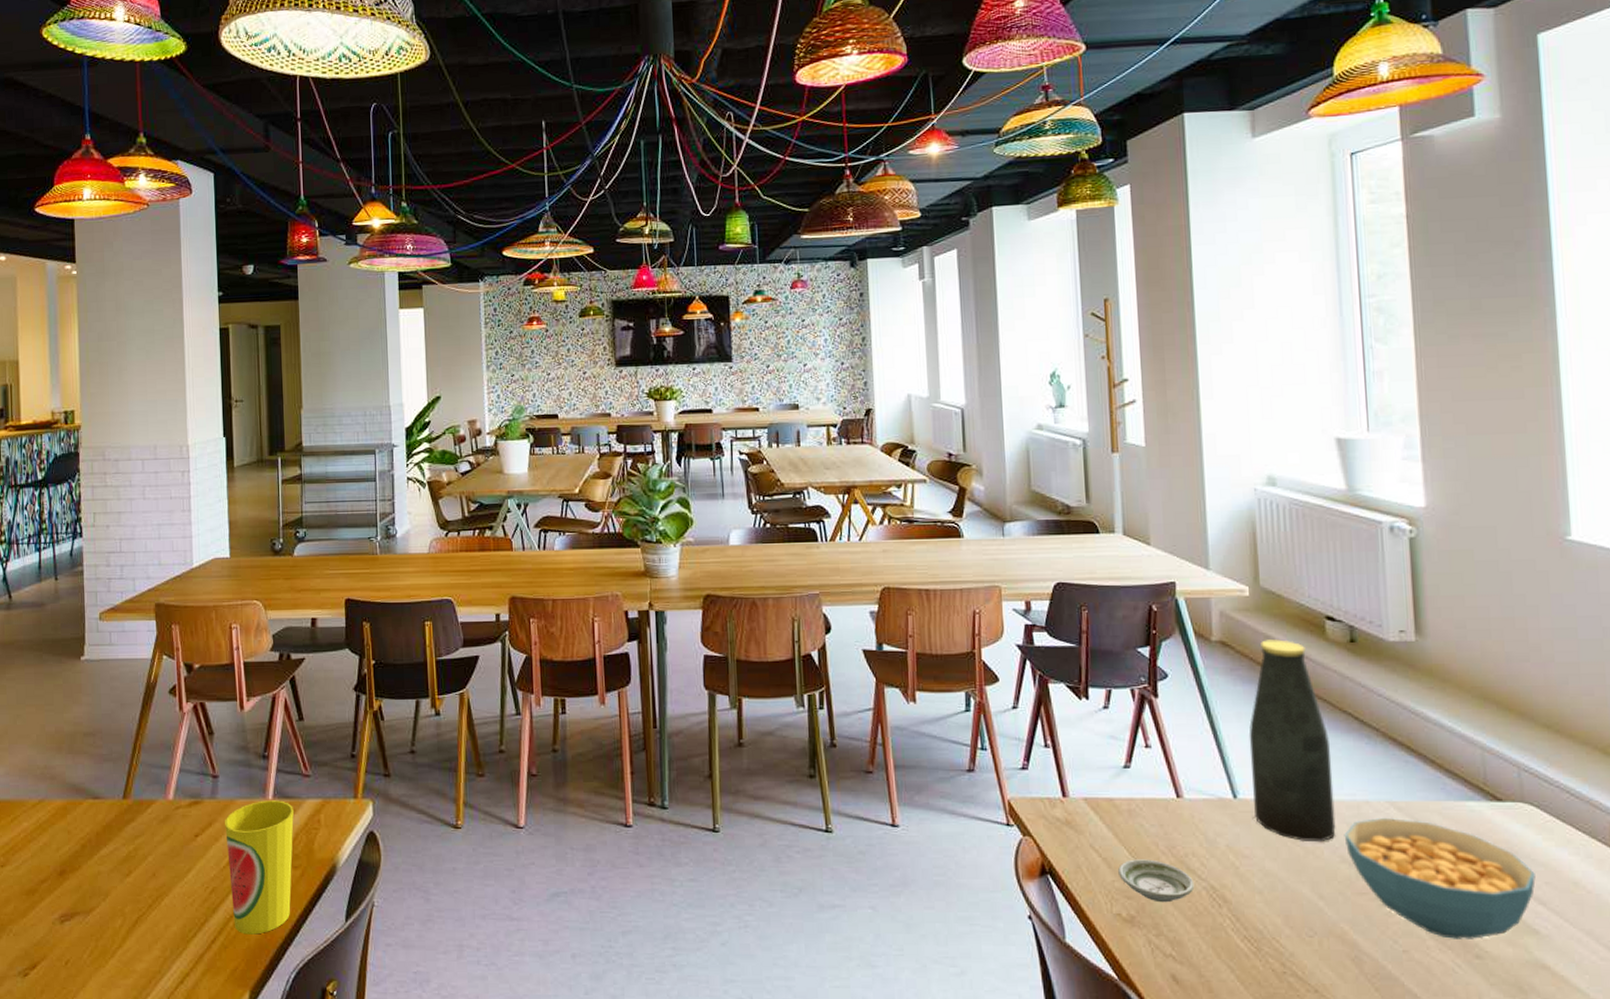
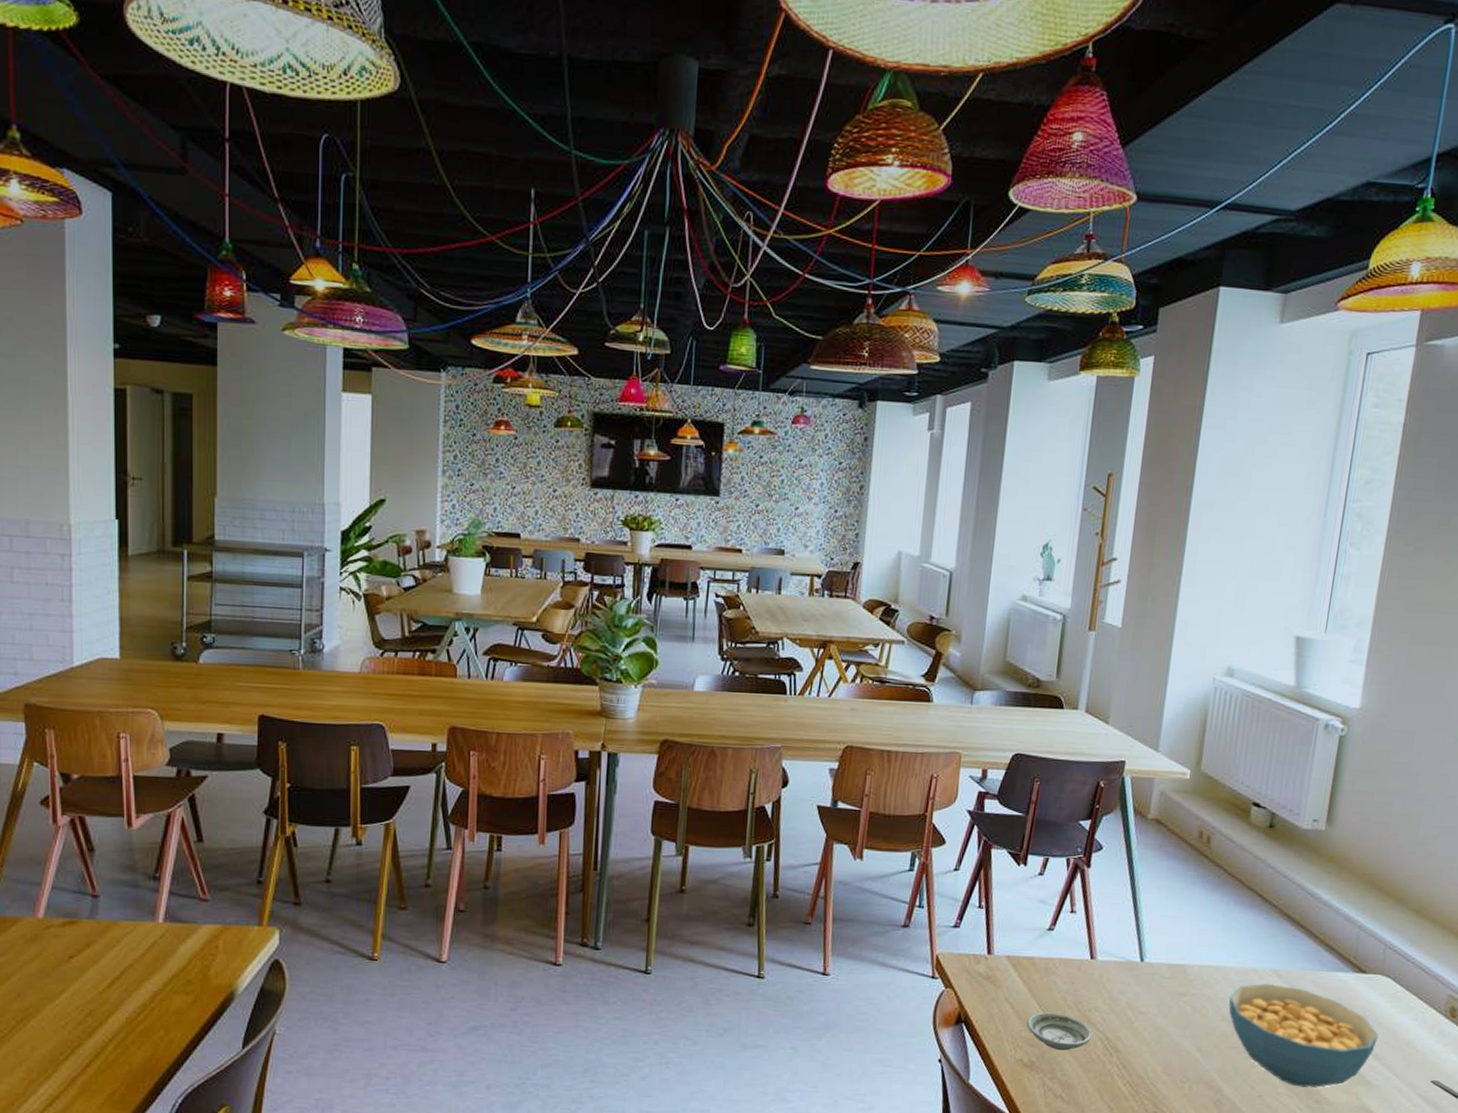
cup: present [225,800,294,935] -> none [106,923,187,1059]
bottle: present [1249,639,1336,841] -> none [1156,820,1234,1002]

